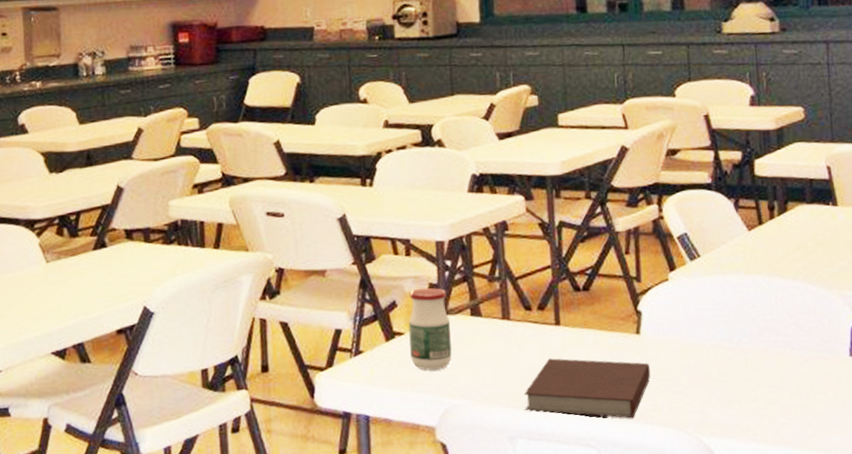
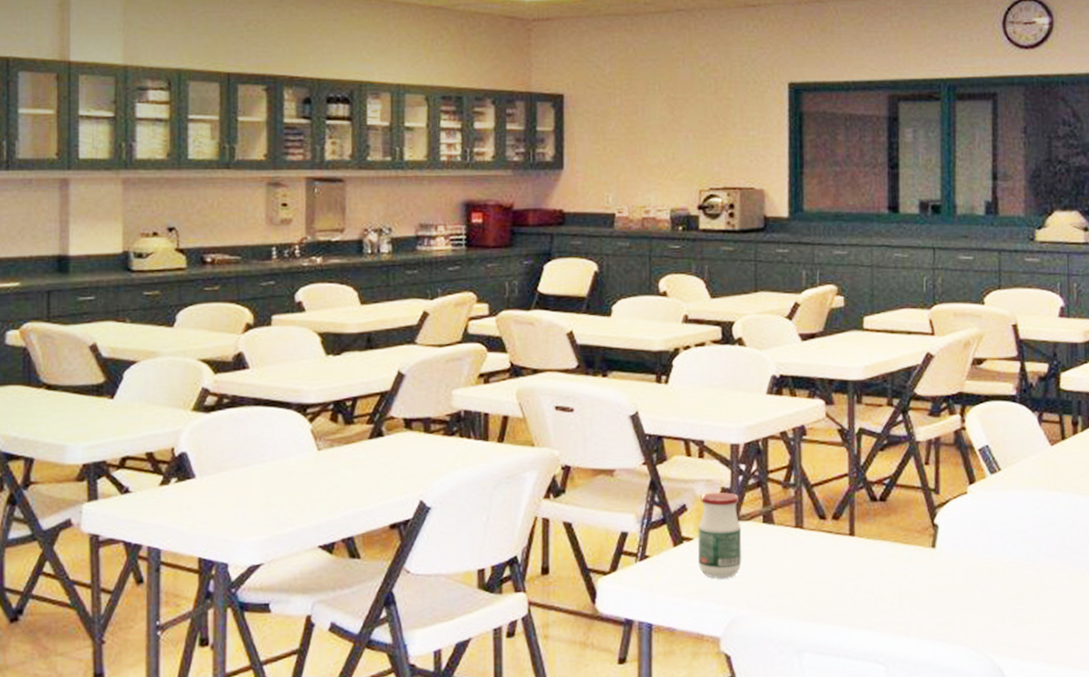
notebook: present [524,358,651,418] -> none [813,570,944,635]

